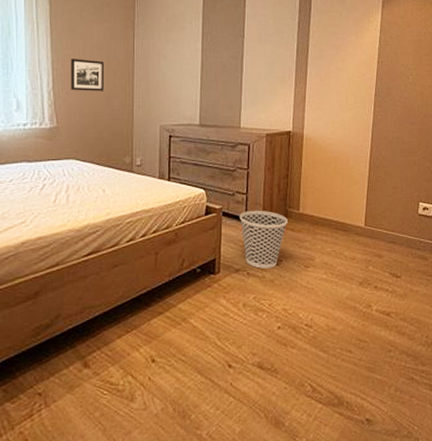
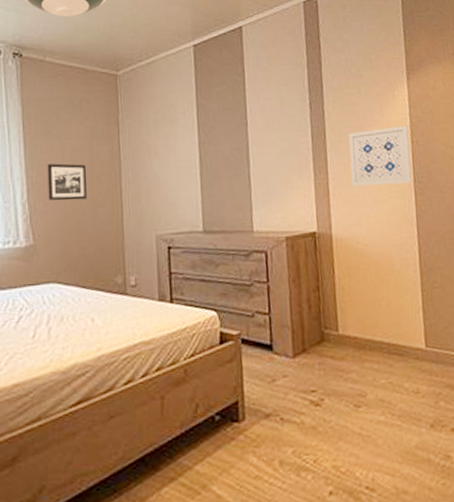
wastebasket: present [239,211,288,269] -> none [262,334,326,412]
wall art: none [325,47,377,96] -> present [348,125,413,186]

